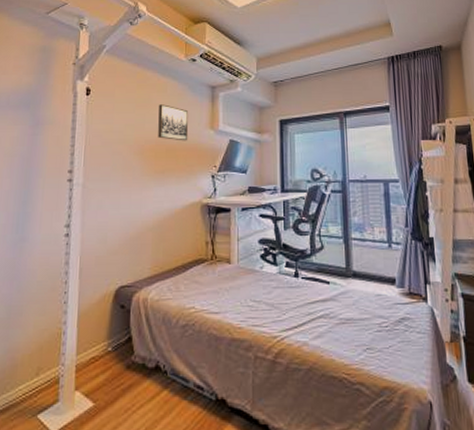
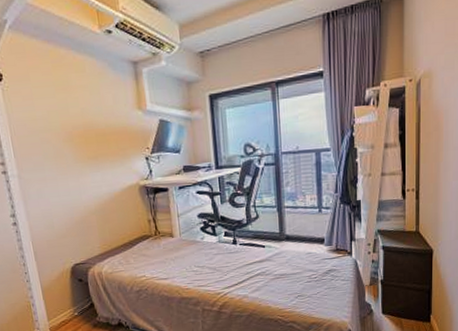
wall art: present [158,104,189,141] -> none [80,86,117,125]

